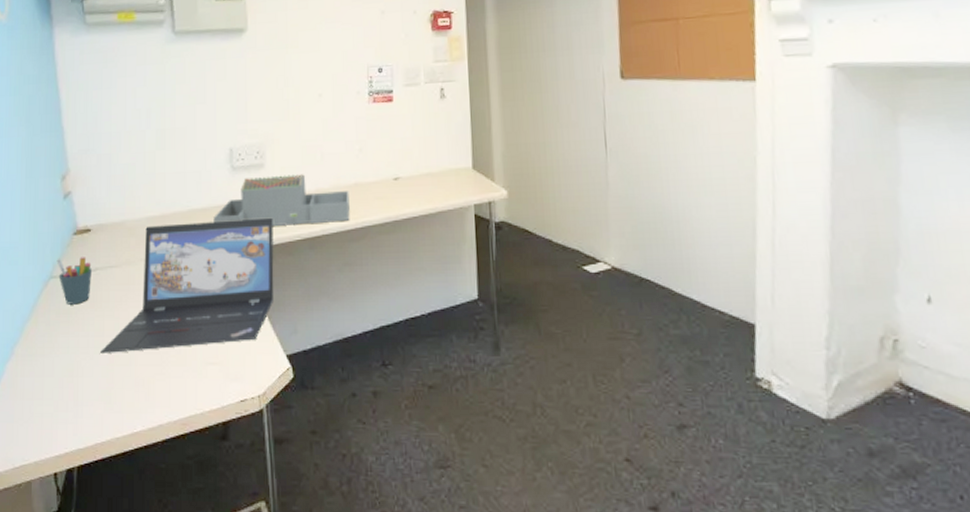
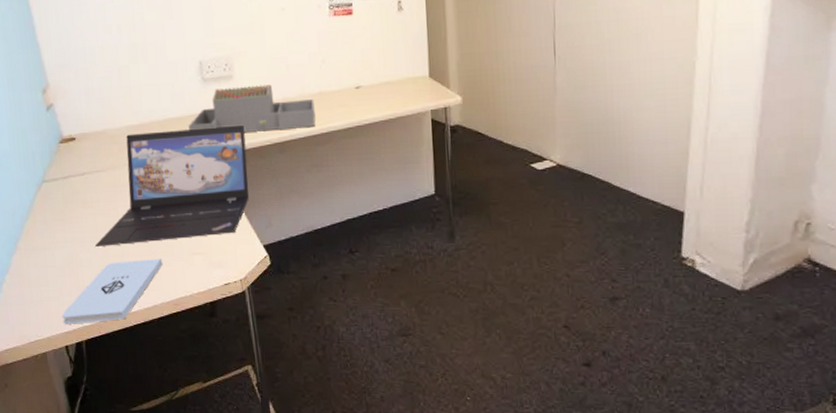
notepad: none [54,368,172,447] -> present [62,258,162,324]
pen holder: present [56,257,92,305] -> none [46,163,81,205]

